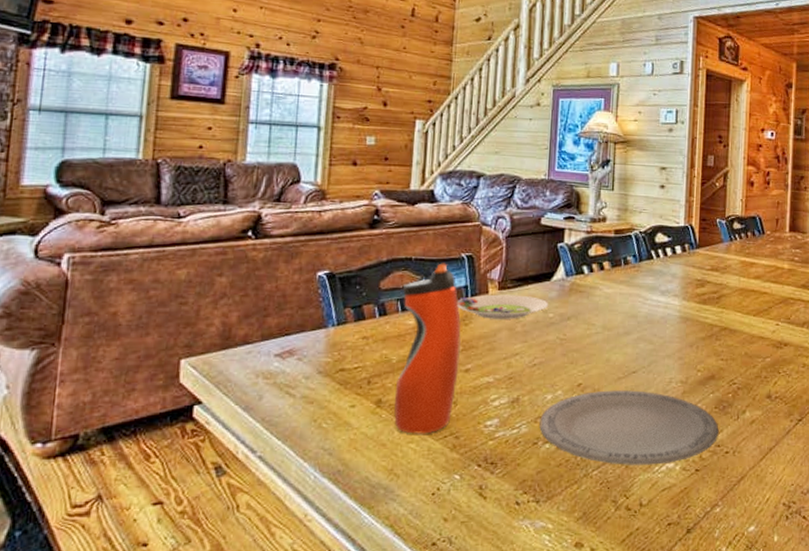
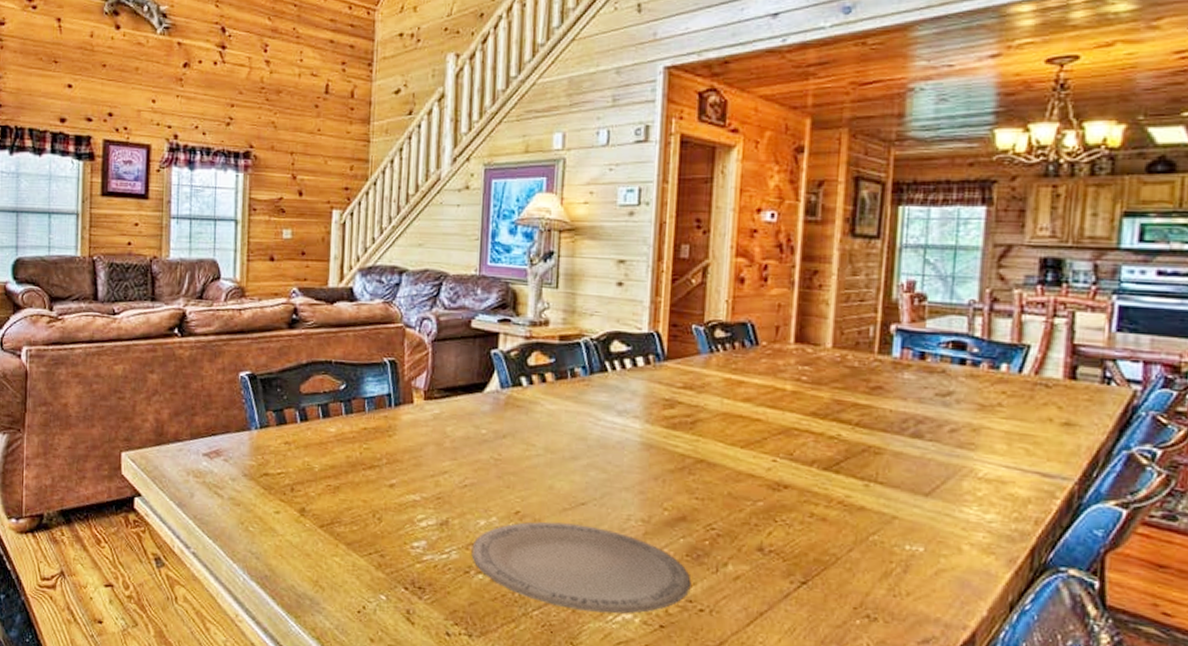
water bottle: present [394,263,461,434] -> none [317,367,385,549]
salad plate: present [457,294,549,319] -> none [380,404,482,434]

